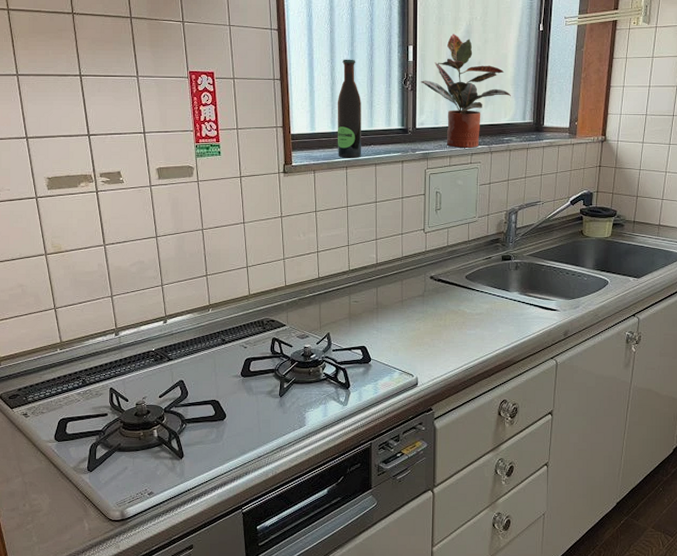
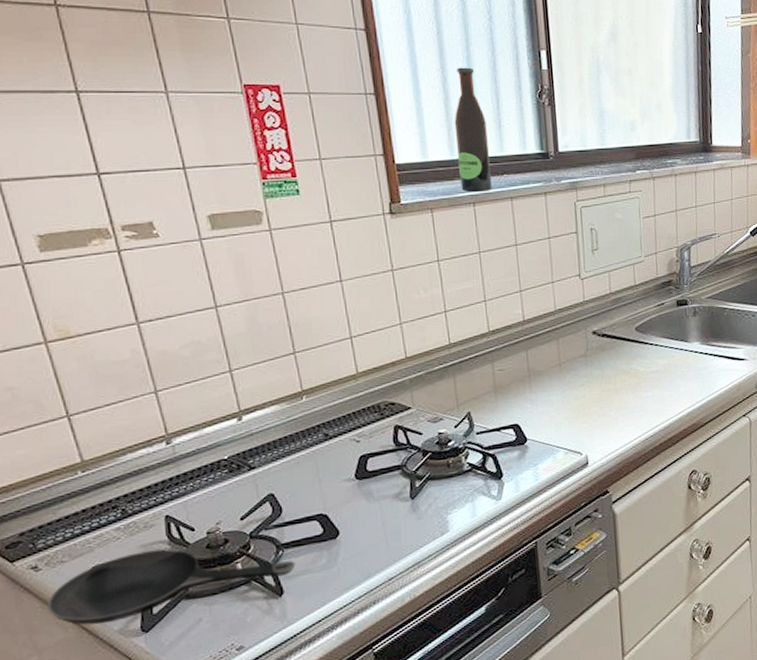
frying pan: none [30,412,194,460] -> present [47,548,296,625]
potted plant: present [421,34,511,149] -> none [560,36,671,175]

